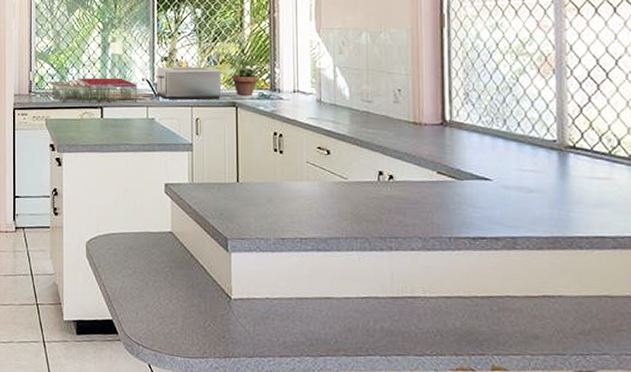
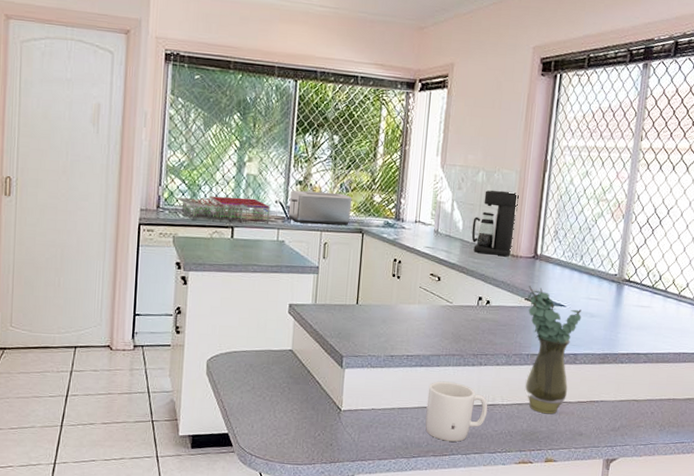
potted plant: present [225,51,263,95] -> none [357,181,390,223]
mug: none [330,268,407,340] -> present [425,381,488,442]
coffee maker: none [361,52,413,125] -> present [471,190,517,257]
vase: none [440,157,516,311] -> present [525,286,582,414]

